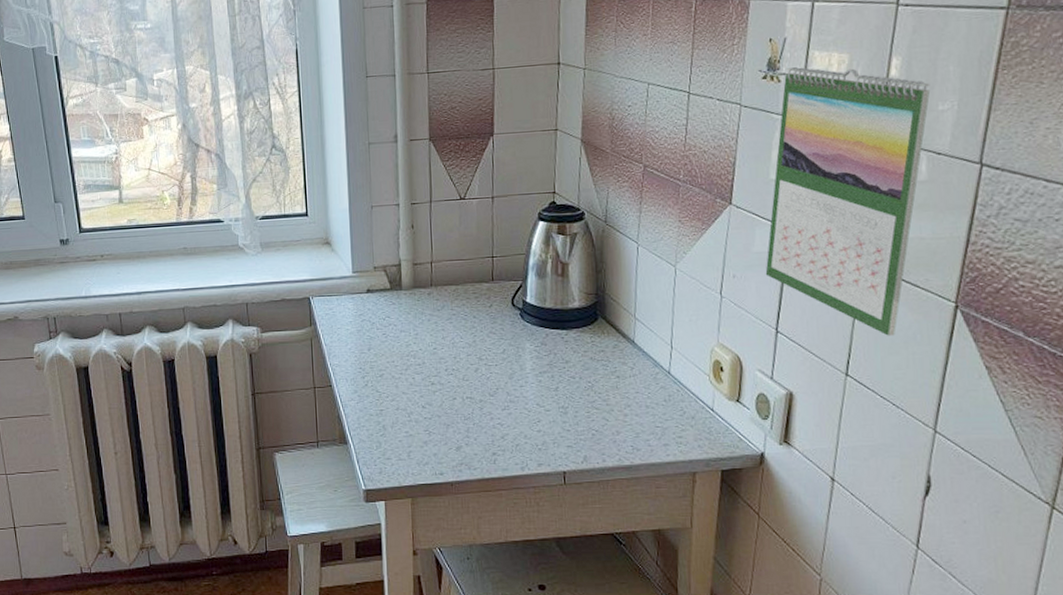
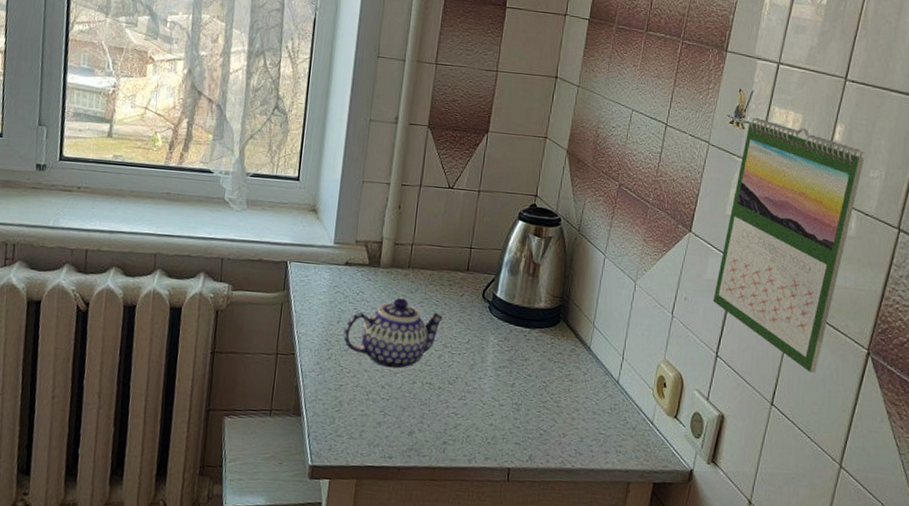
teapot: none [376,316,475,388] -> present [343,297,444,369]

